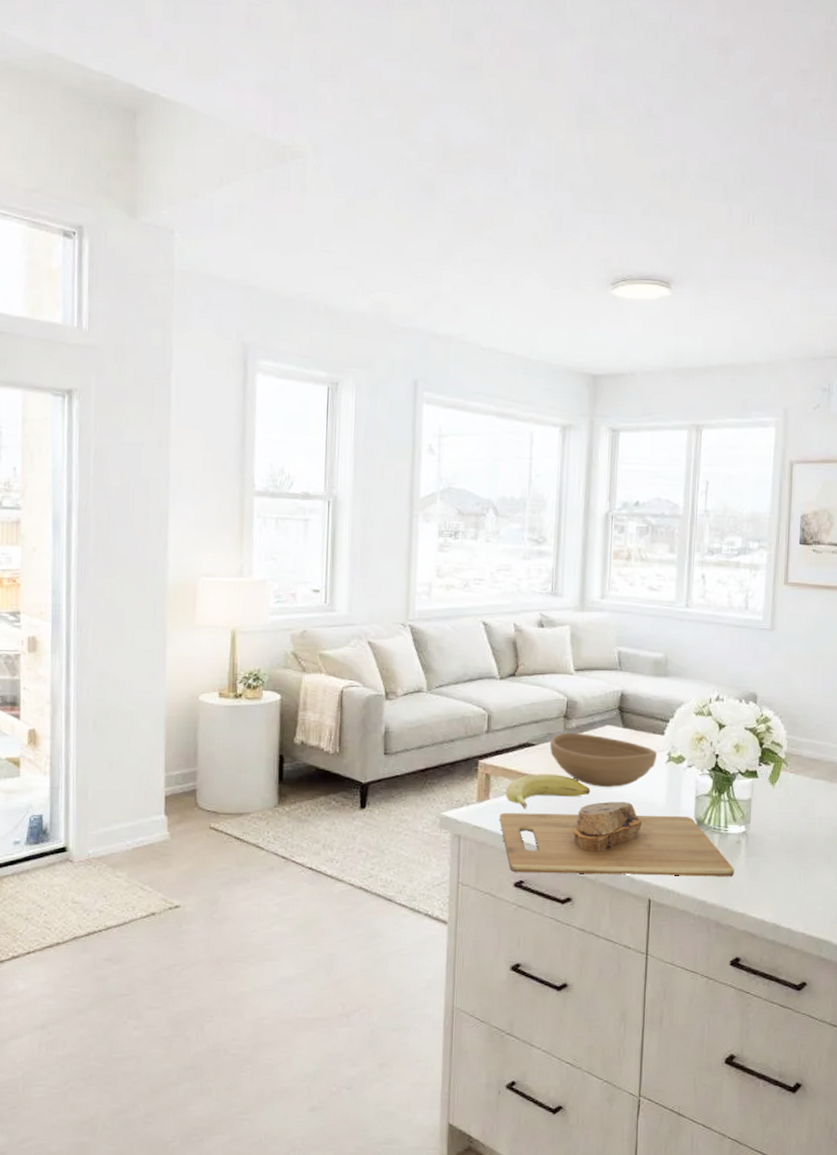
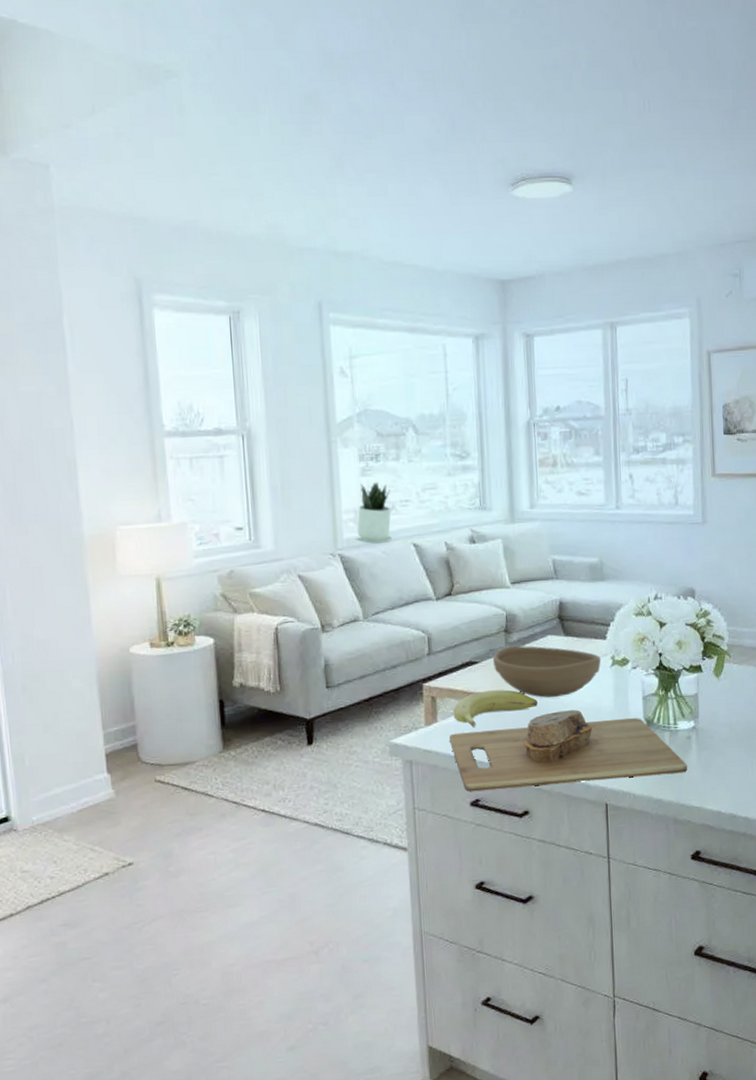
planter: none [425,558,465,619] -> present [354,482,393,544]

